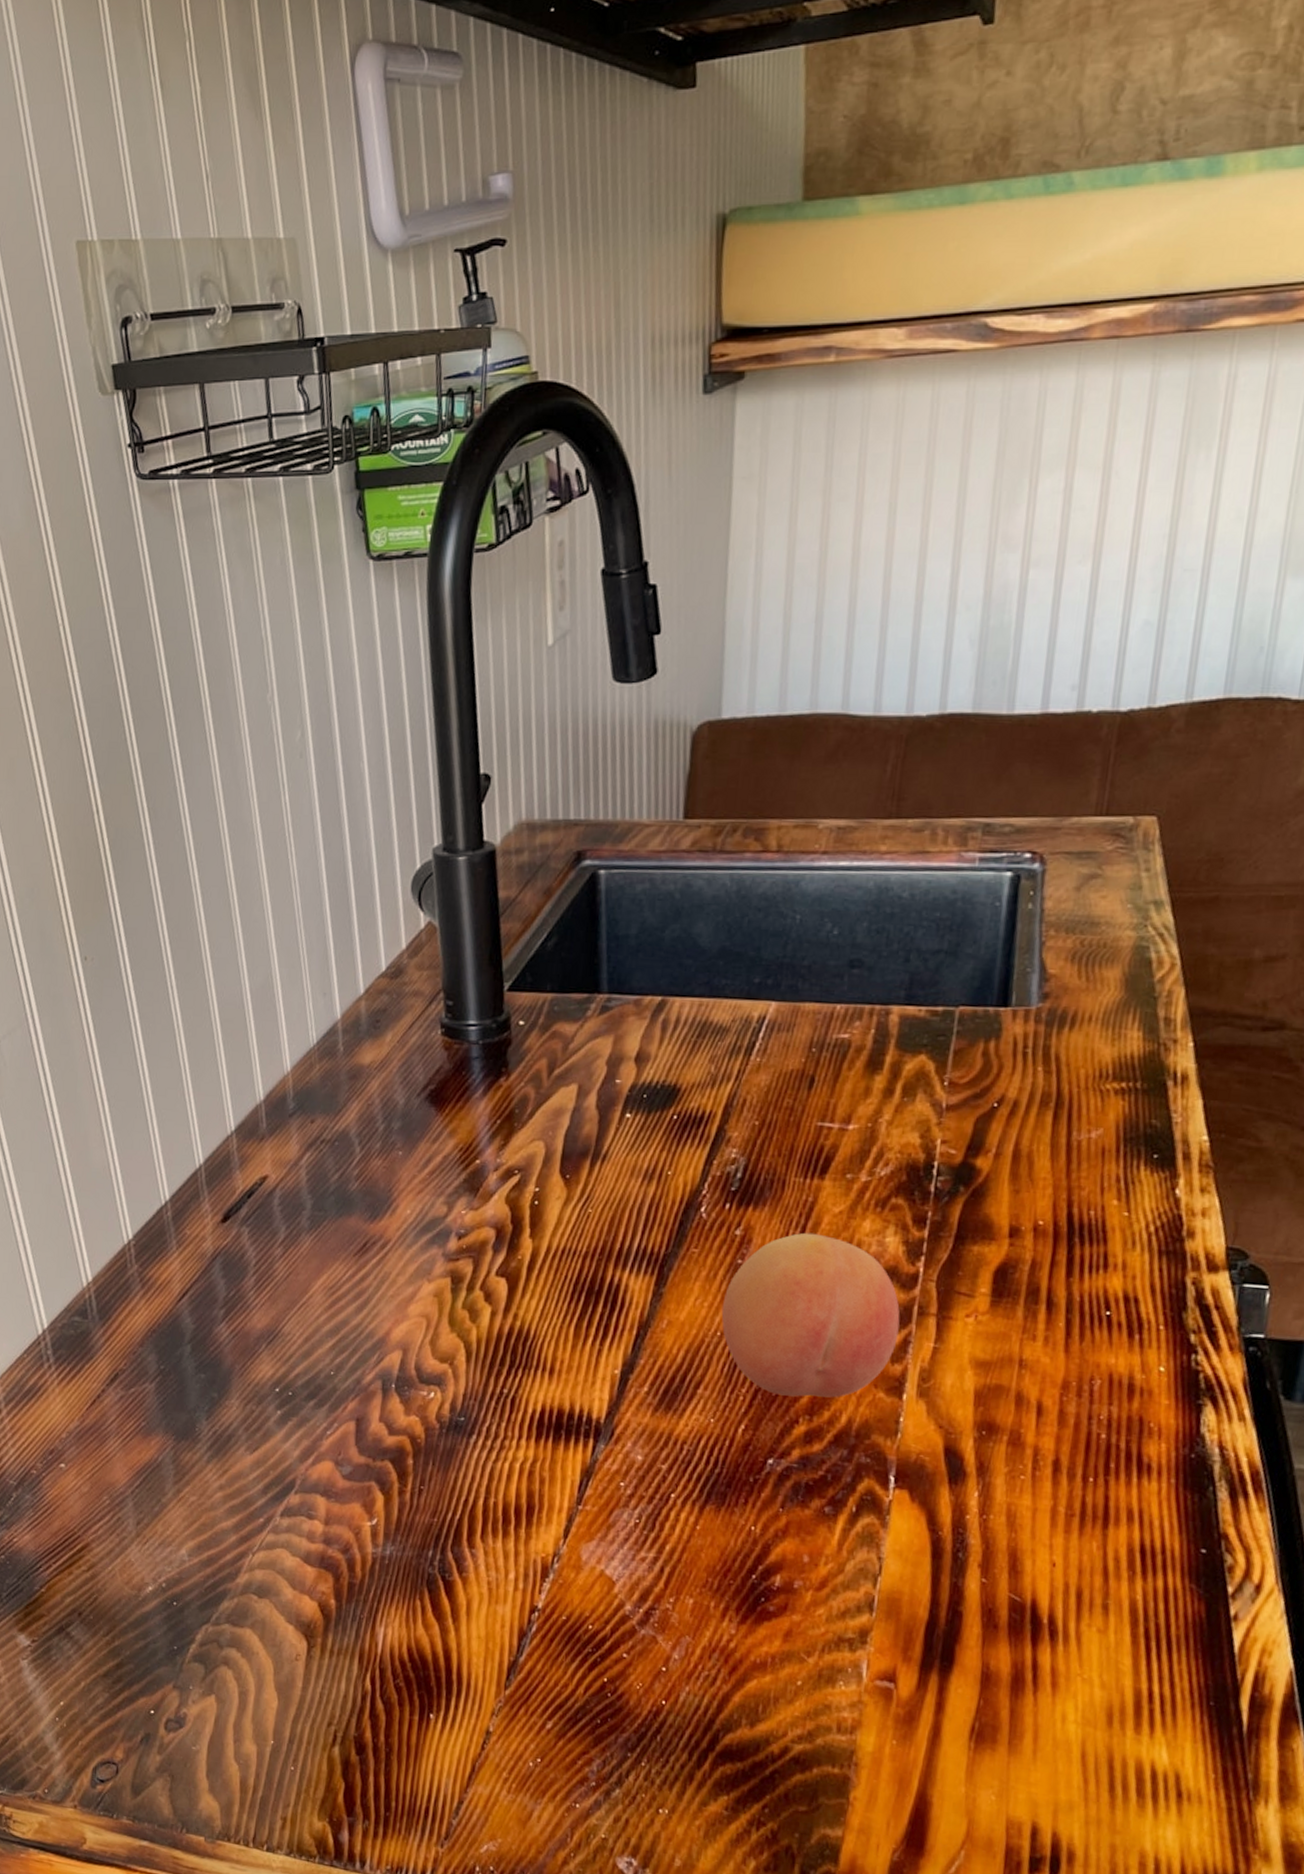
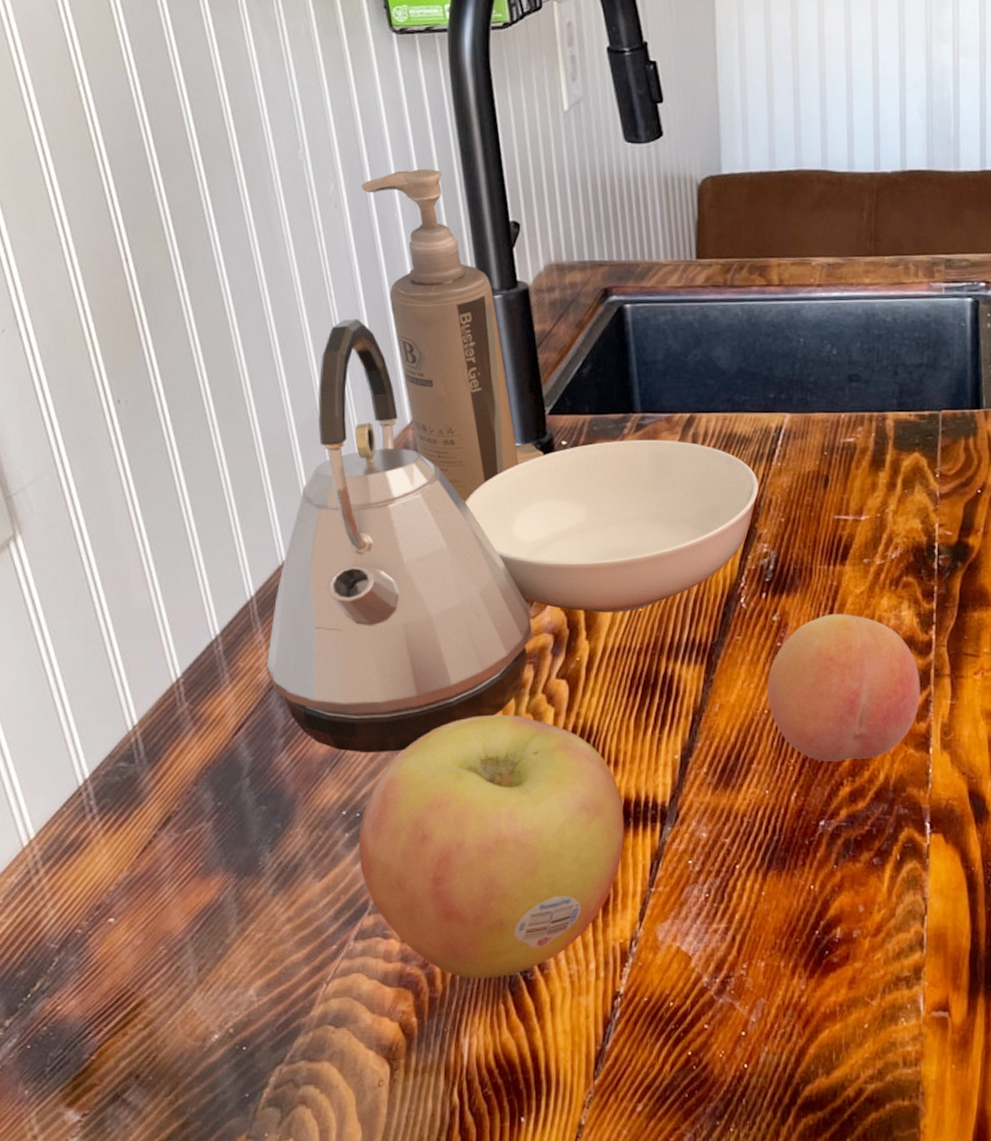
kettle: none [211,879,474,1335] -> present [267,319,532,753]
apple: none [289,1306,556,1574] -> present [359,714,624,979]
soap dispenser: none [328,714,499,1082] -> present [361,169,543,502]
bowl: none [413,1023,733,1212] -> present [464,439,759,613]

